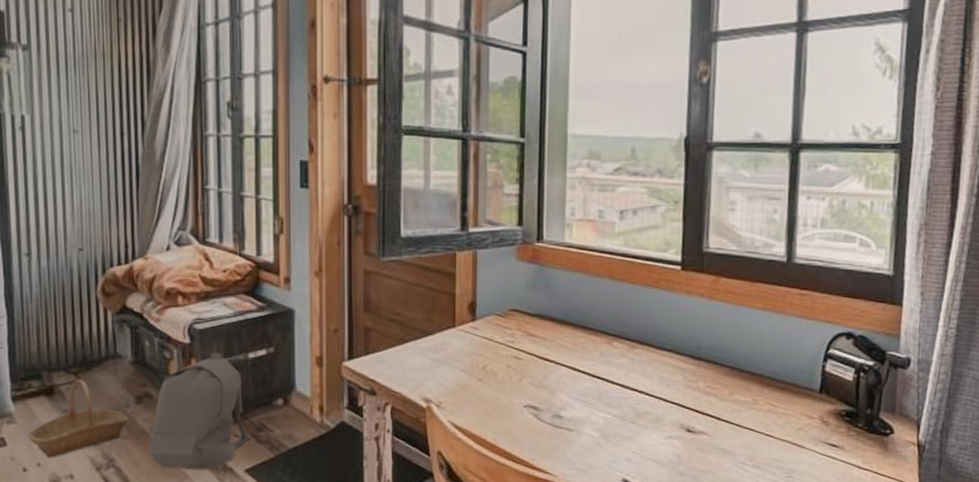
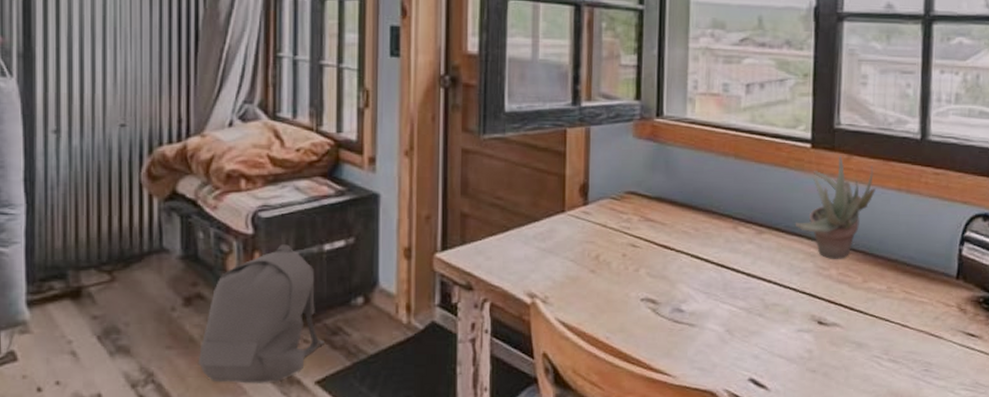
basket: present [26,379,130,457] -> none [43,279,176,374]
succulent plant: none [665,277,742,373] -> present [795,155,875,259]

